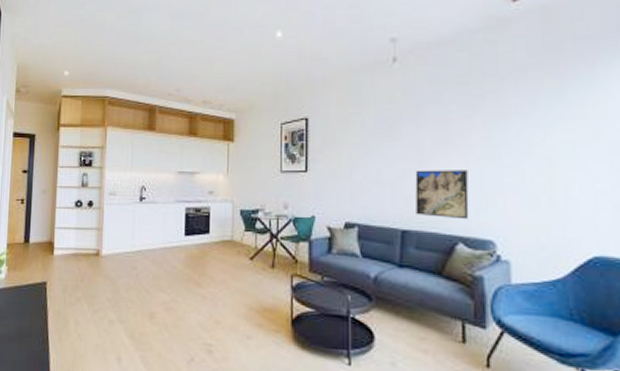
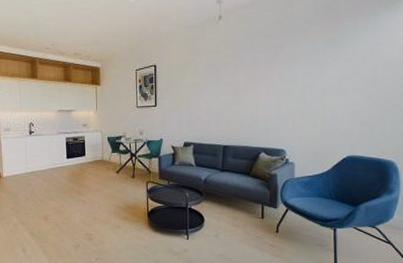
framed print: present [415,170,469,220] -> none [233,100,269,136]

